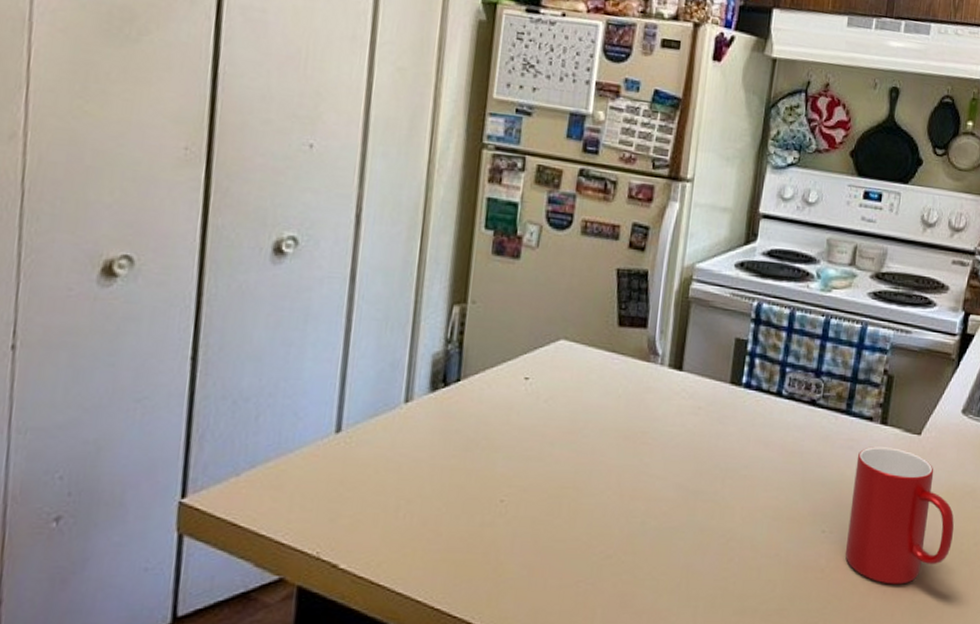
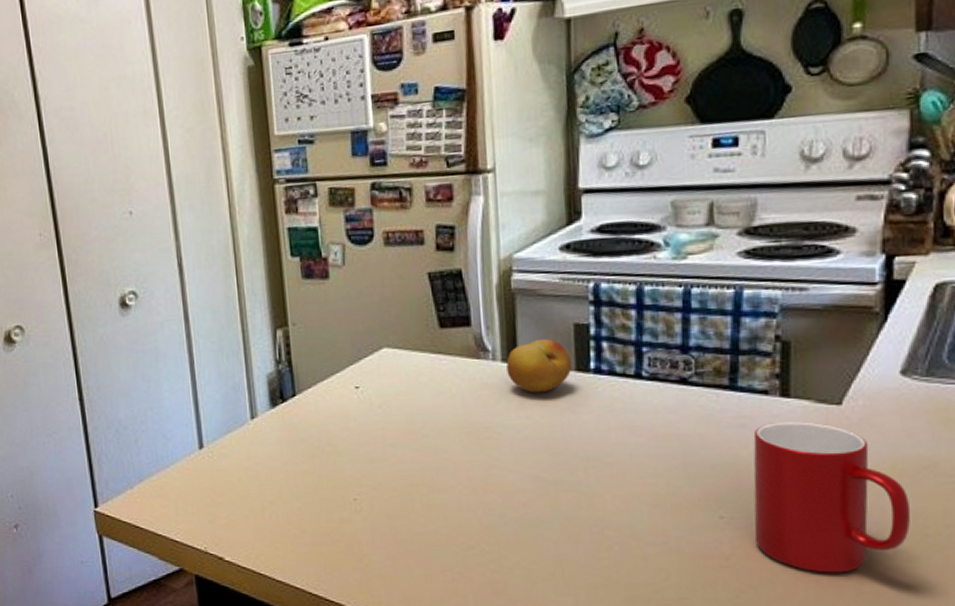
fruit: none [671,349,729,402] -> present [506,339,572,393]

